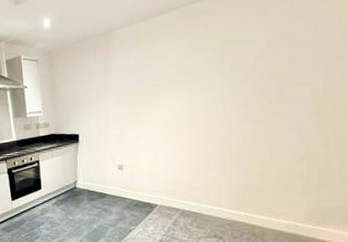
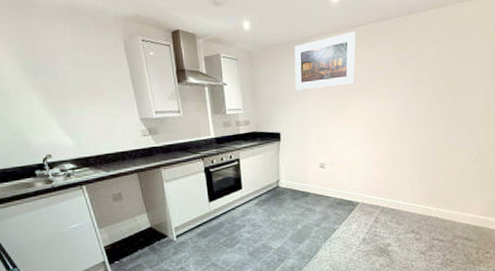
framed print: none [95,17,166,90] -> present [294,31,357,91]

